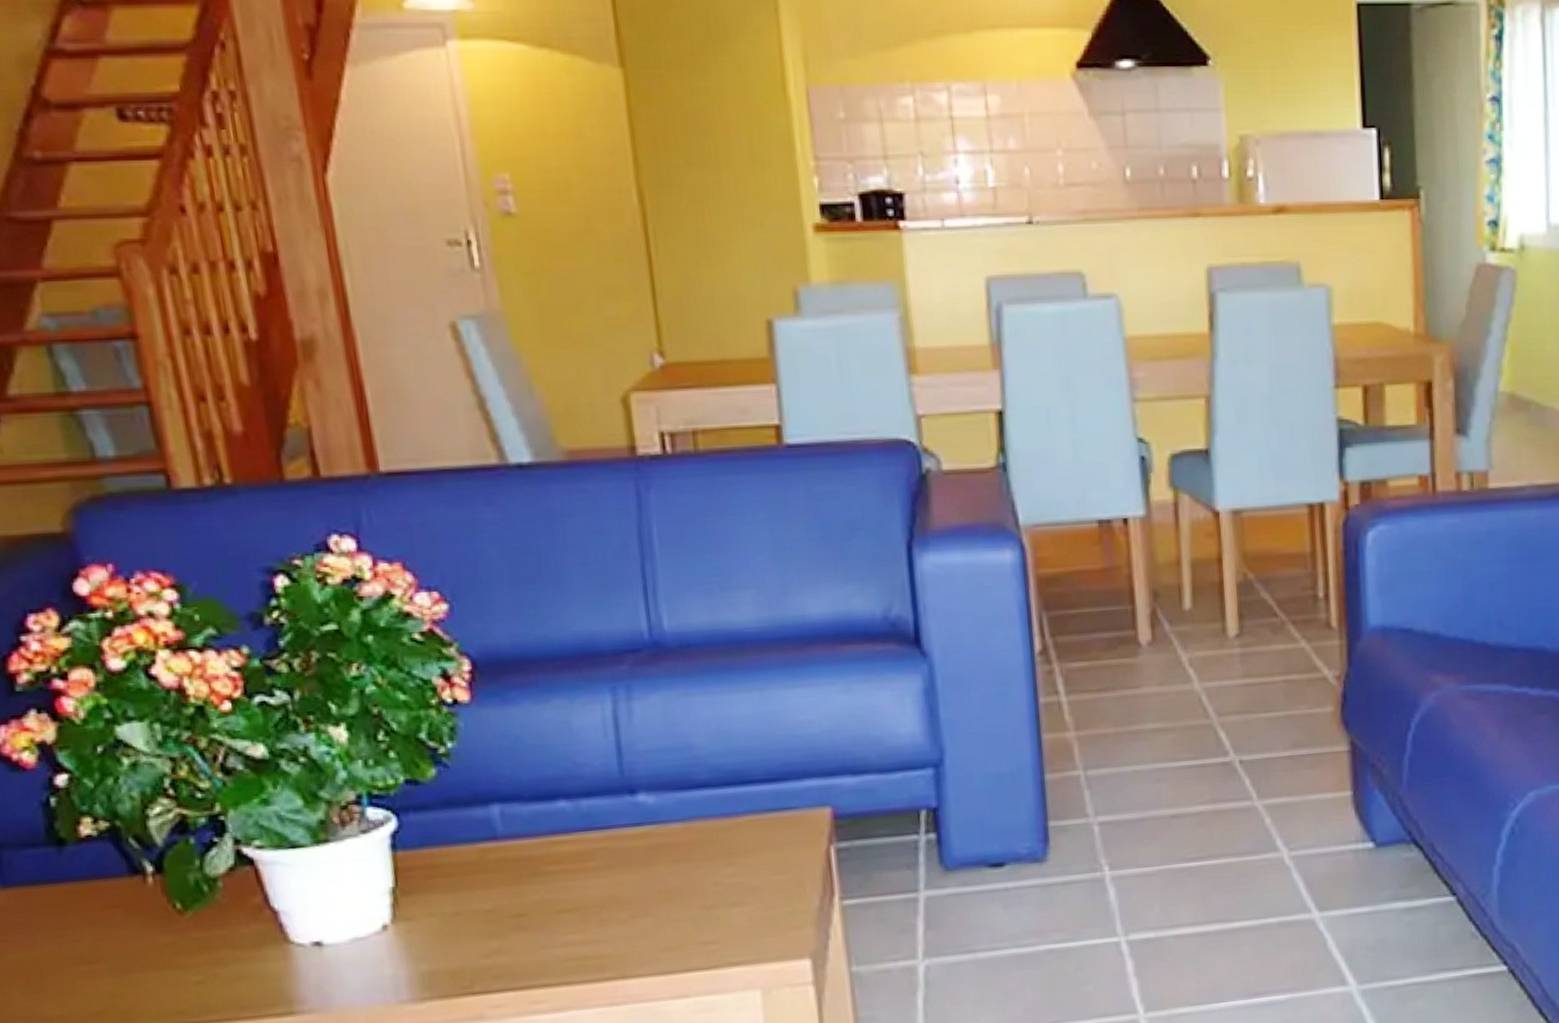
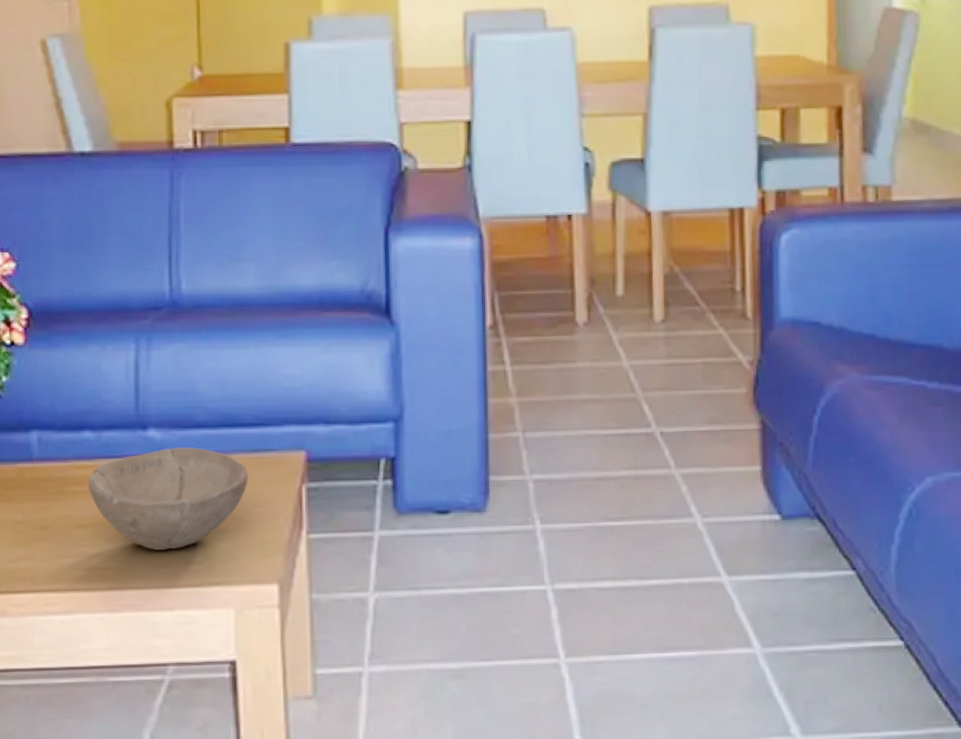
bowl: none [568,810,765,932] -> present [87,446,248,550]

